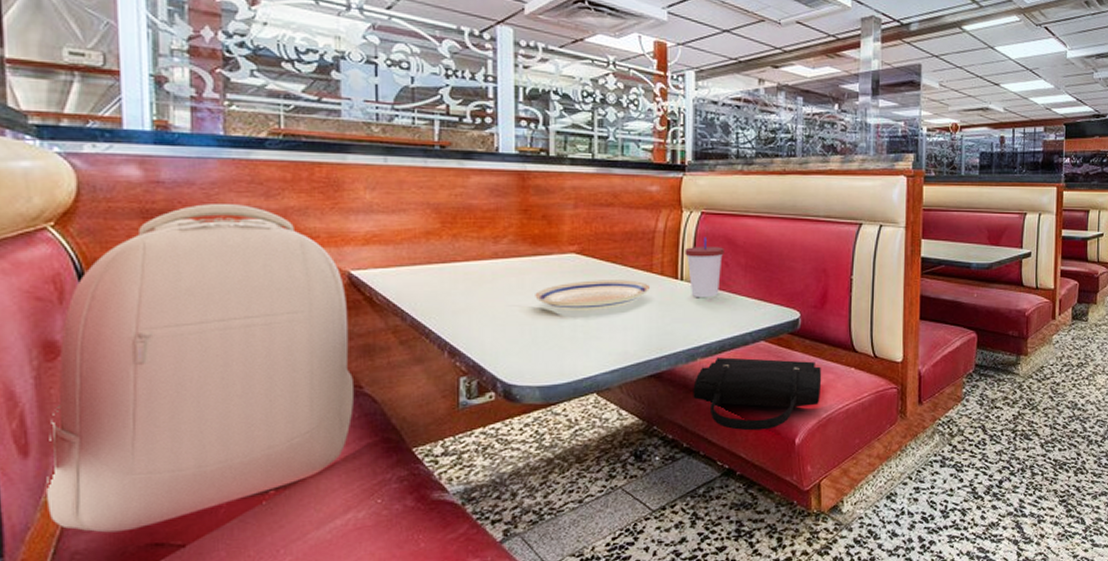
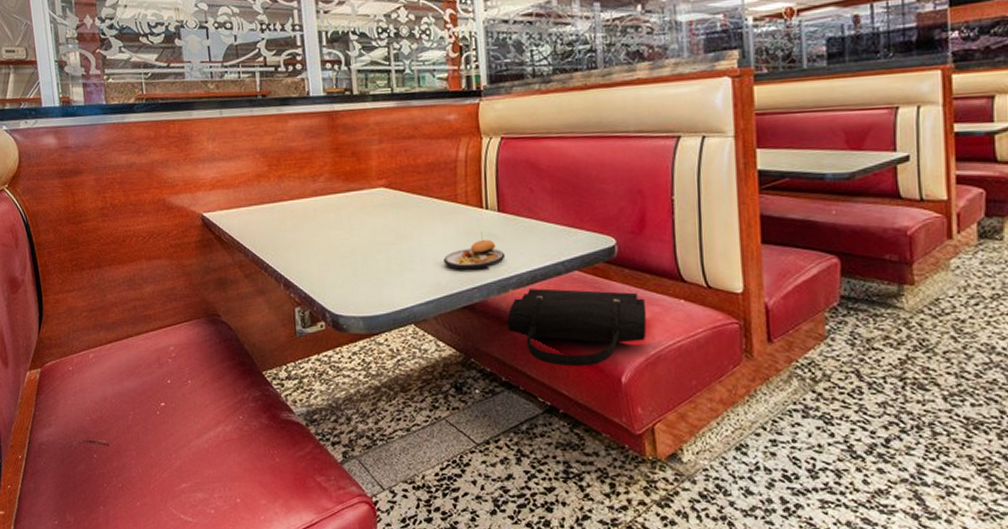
backpack: present [45,204,355,533] -> none [18,161,215,430]
plate: present [535,280,650,312] -> none [351,211,456,245]
burger: none [632,302,697,339] -> present [443,231,506,270]
cup: present [685,237,724,298] -> none [488,163,528,227]

